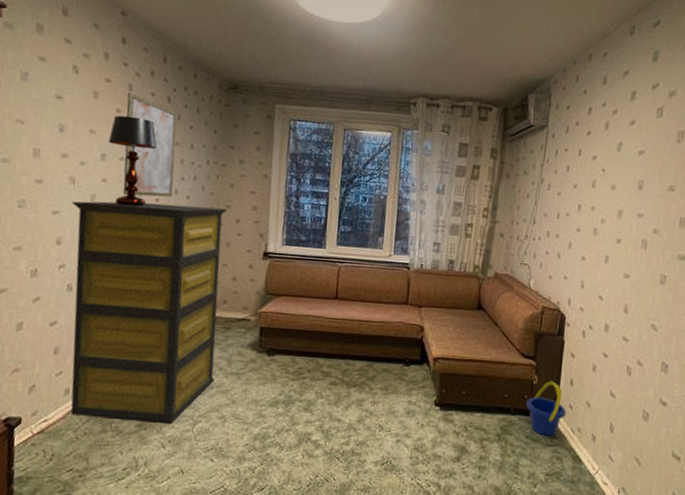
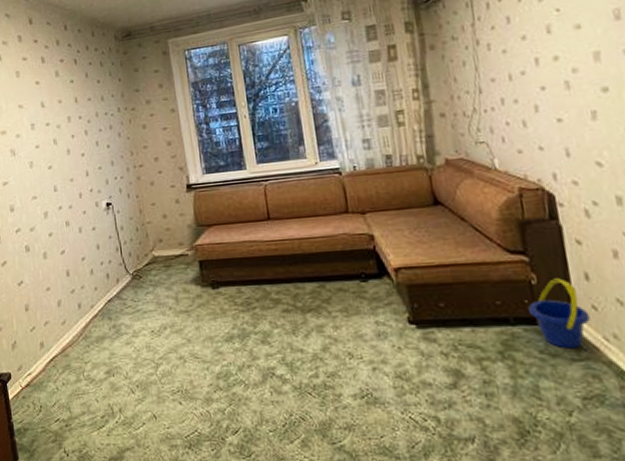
bookshelf: present [70,201,227,423] -> none [15,150,167,368]
table lamp: present [108,115,157,207] -> none [34,84,75,167]
wall art: present [123,92,177,197] -> none [42,64,95,157]

